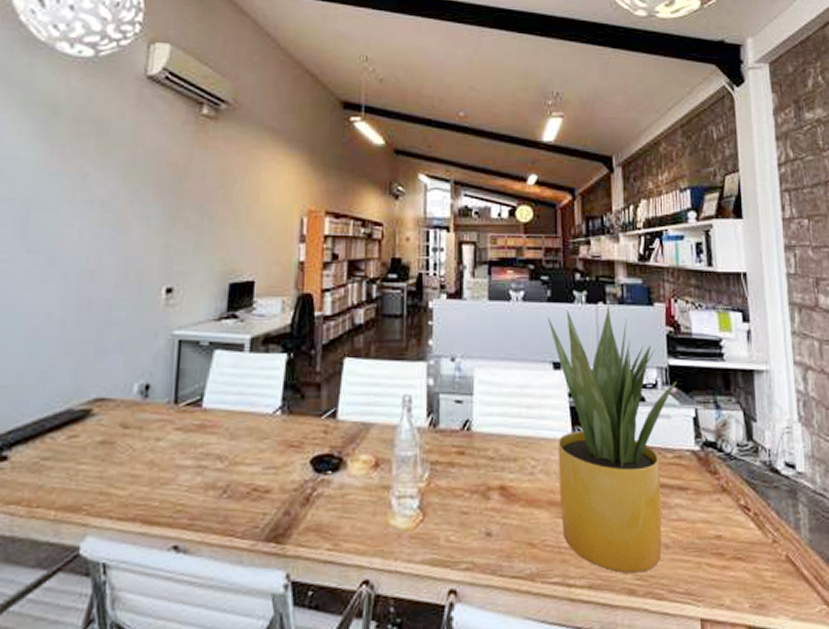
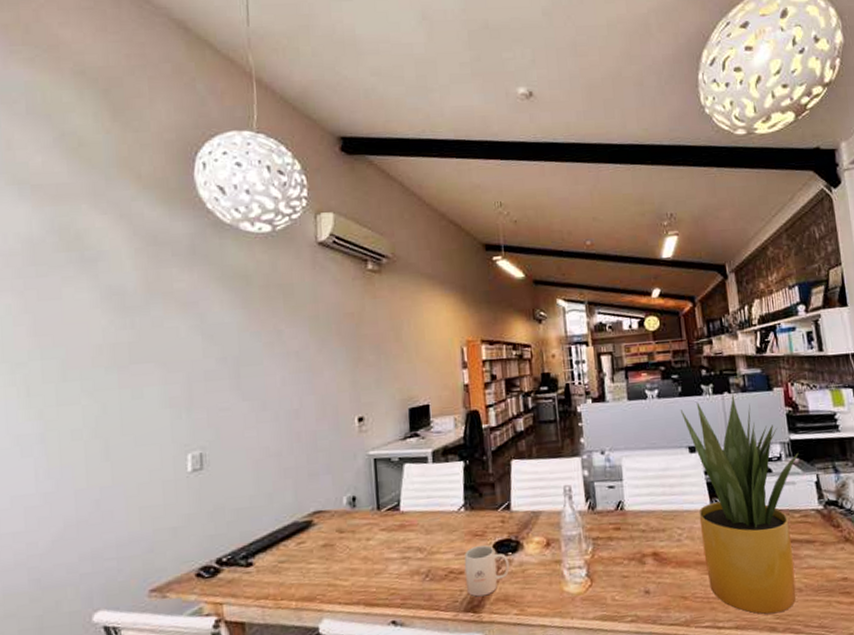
mug: none [271,460,328,524] -> present [464,545,510,597]

